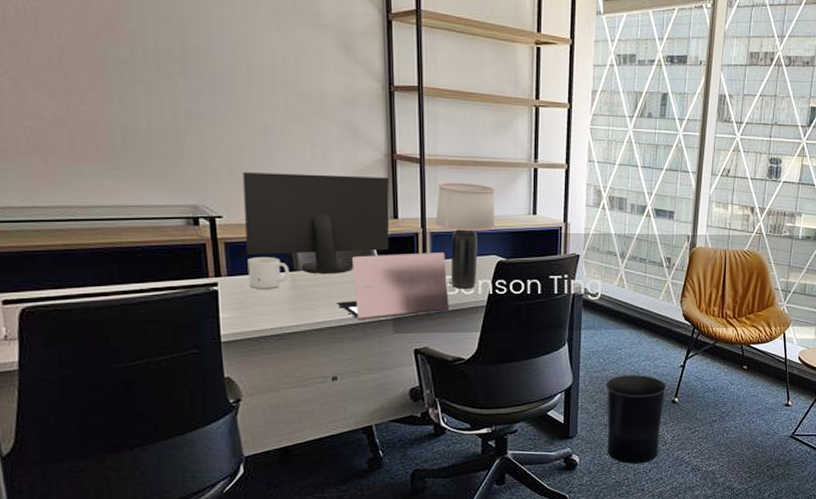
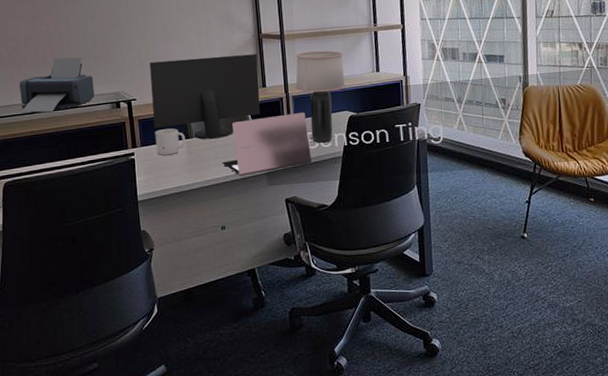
printer: none [44,151,162,222] -> present [19,57,95,113]
waste bin: present [606,375,667,464] -> none [455,212,515,300]

